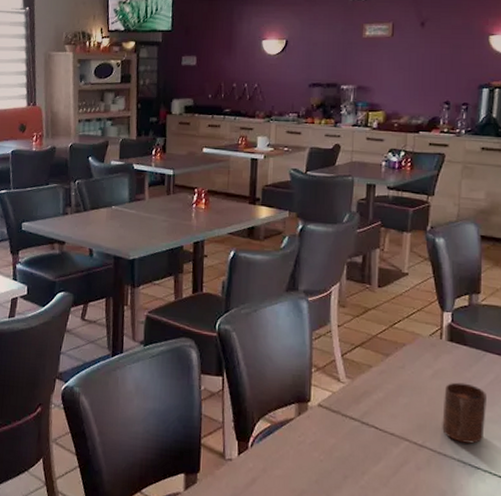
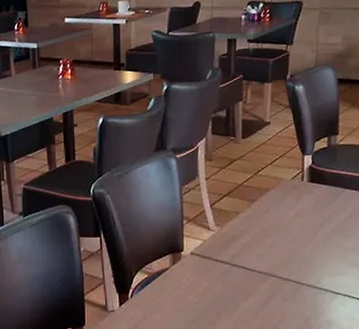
cup: present [442,382,486,444] -> none [305,219,345,273]

